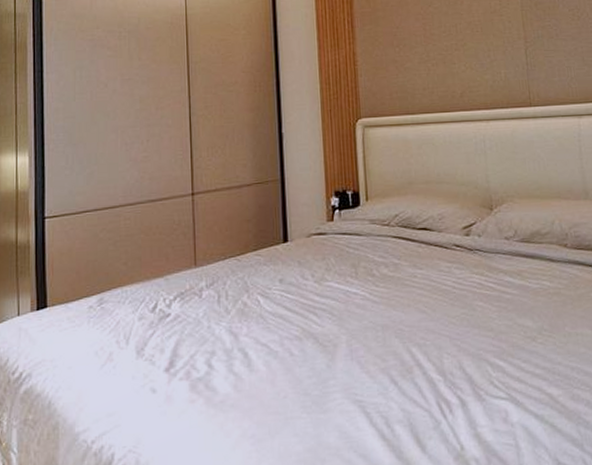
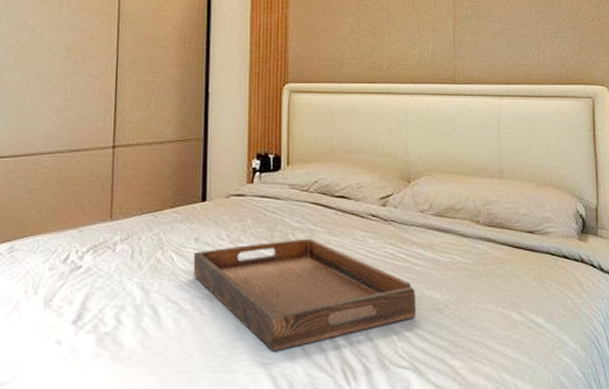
serving tray: none [279,272,509,390] -> present [193,238,416,352]

